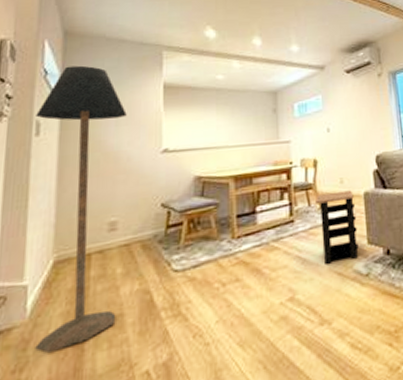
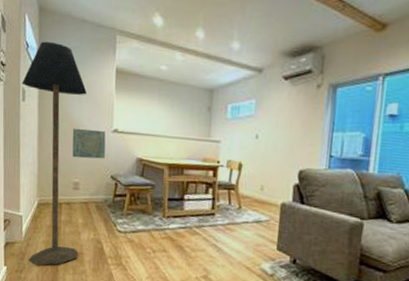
wall art: none [107,154,153,192] -> present [72,128,106,159]
side table: present [315,190,359,265] -> none [235,196,272,259]

